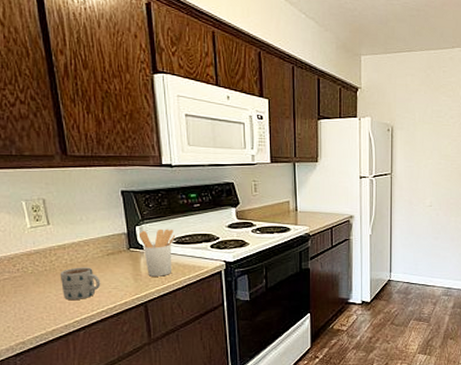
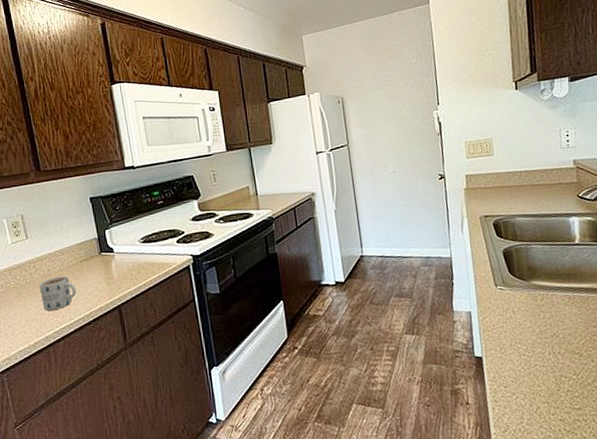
utensil holder: present [138,229,176,277] -> none [108,228,143,279]

